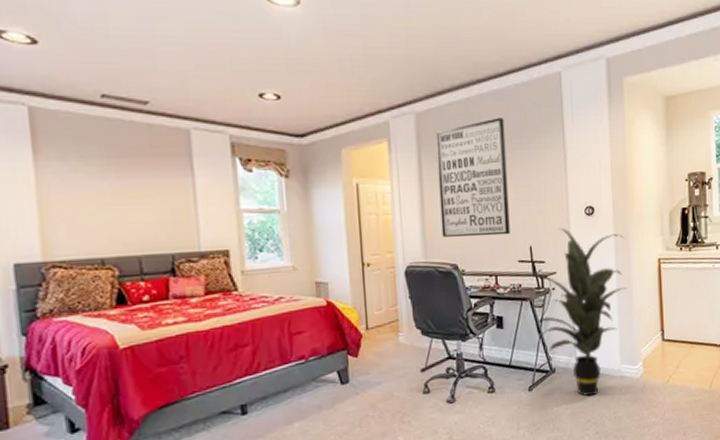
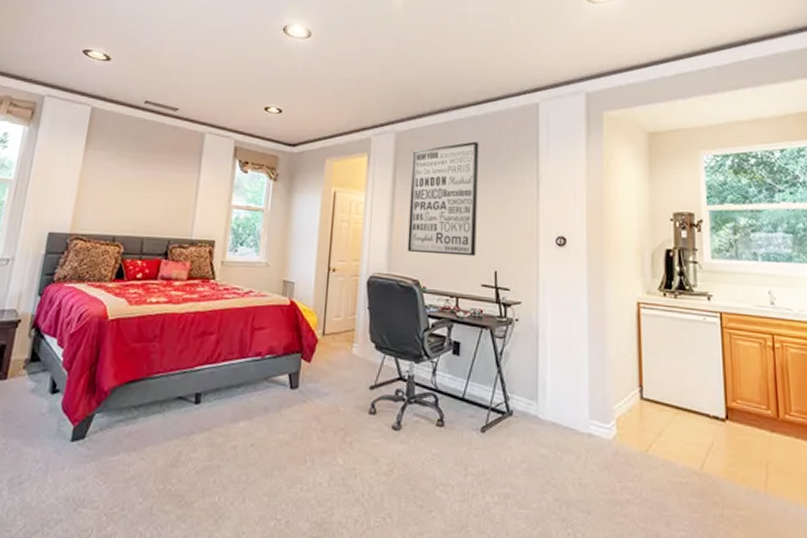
indoor plant: present [522,227,627,397] -> none [484,255,600,452]

